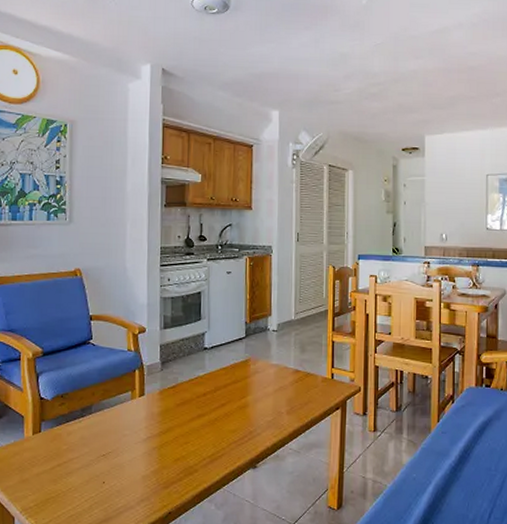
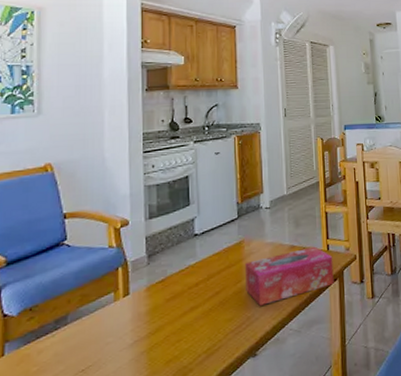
tissue box: none [250,373,337,423] -> present [245,246,334,306]

